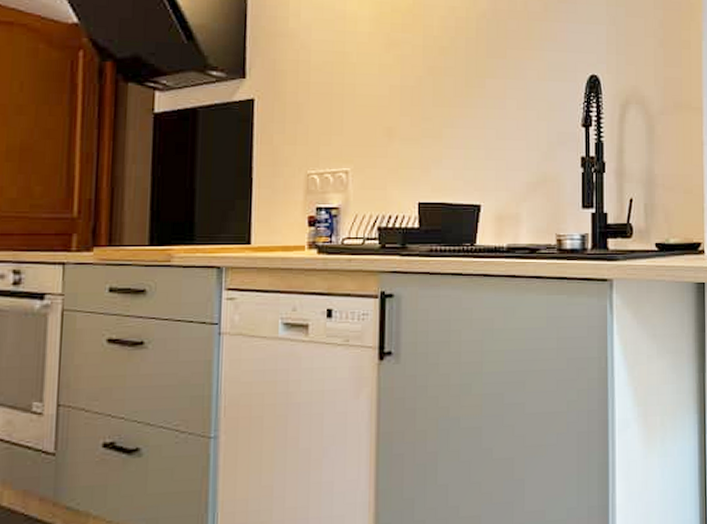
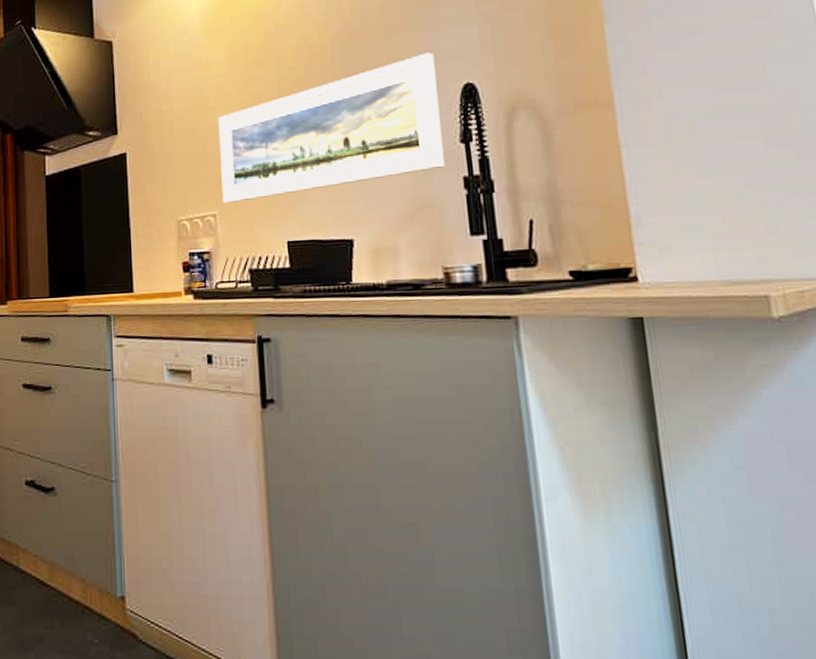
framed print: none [357,42,567,162] -> present [218,52,445,204]

